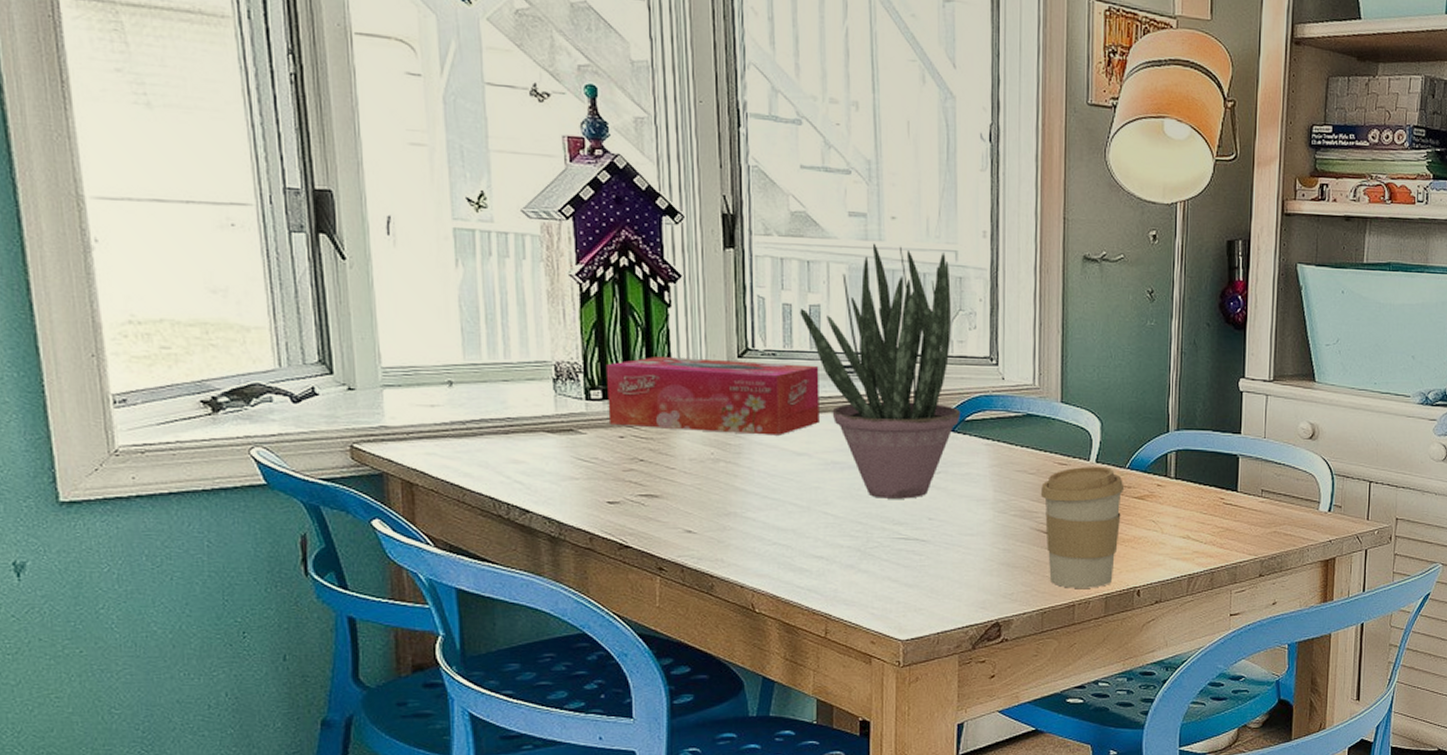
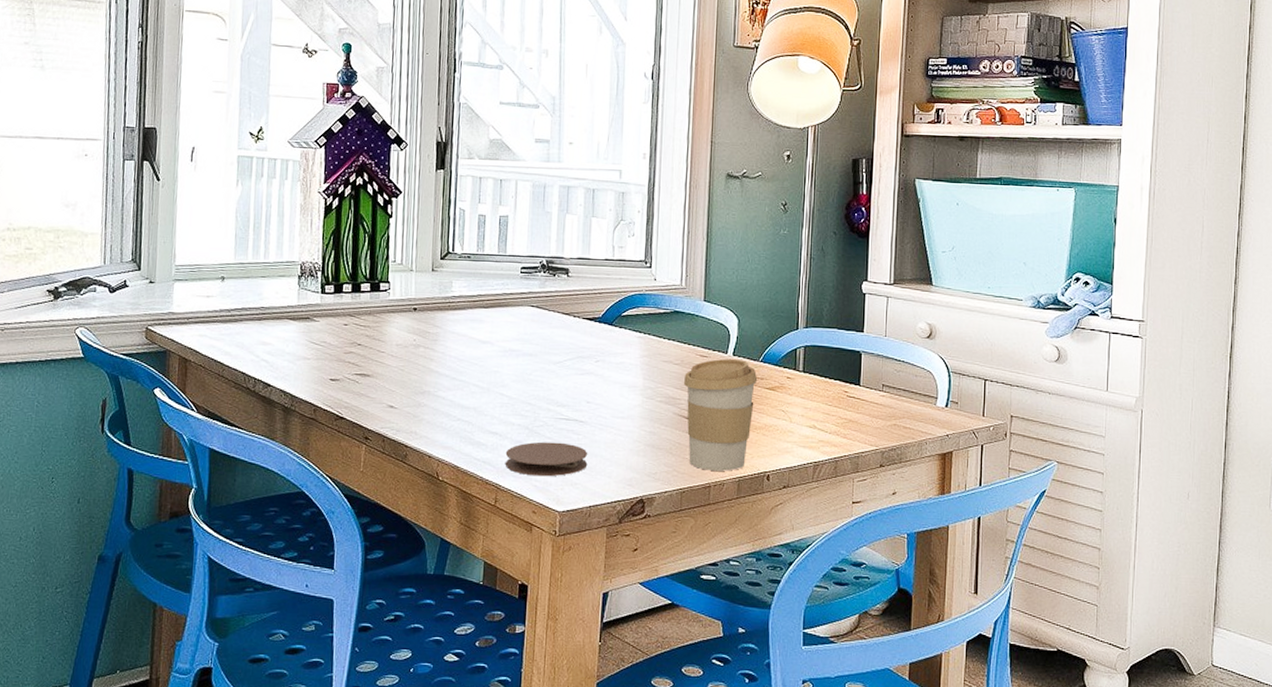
tissue box: present [605,357,819,435] -> none [337,258,504,326]
potted plant: present [800,243,961,499] -> none [491,164,618,384]
coaster: none [834,565,933,603] -> present [505,441,588,477]

